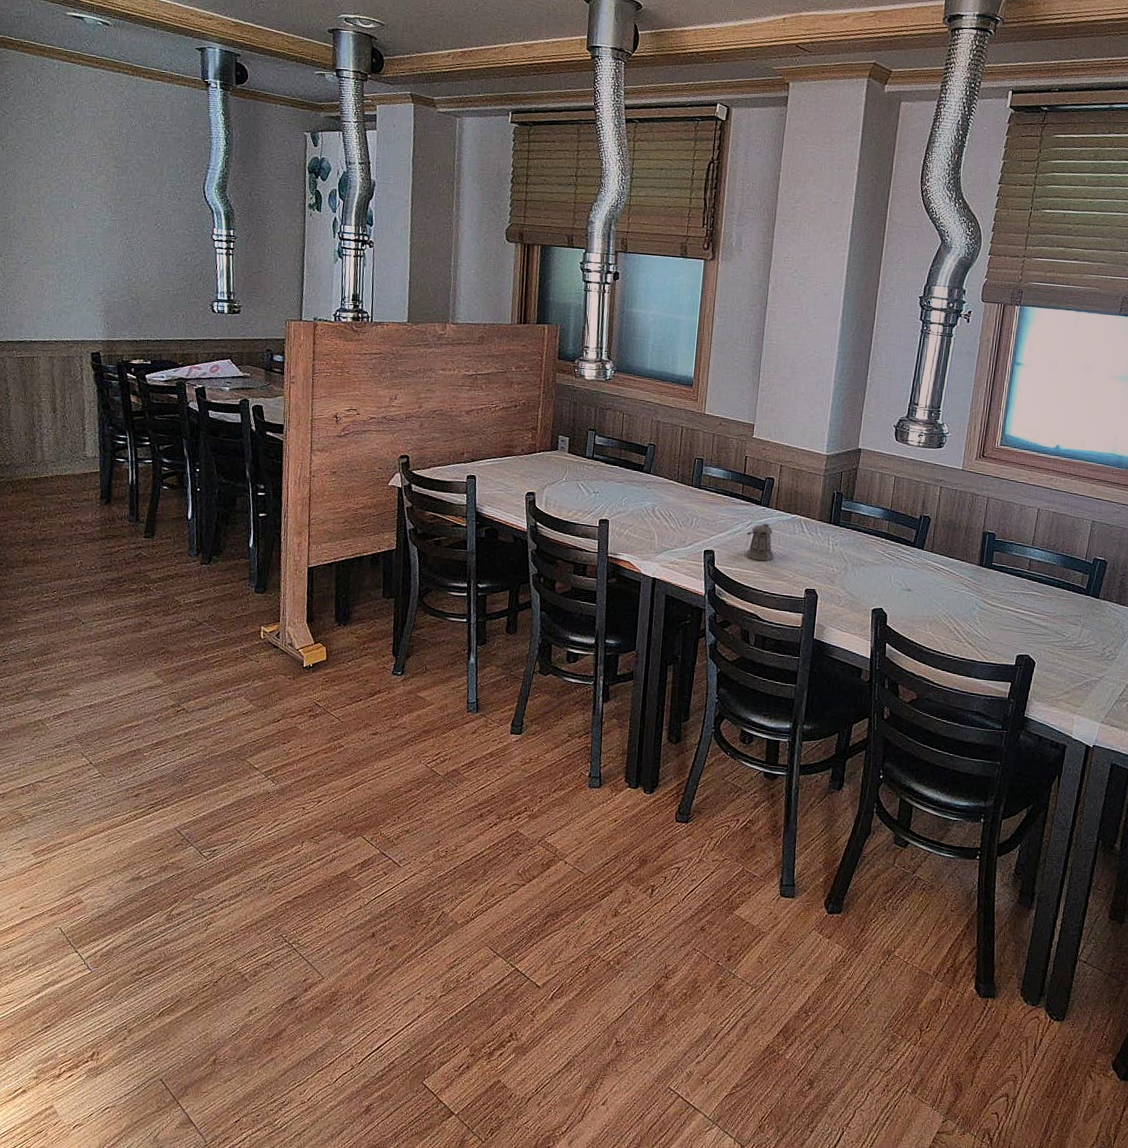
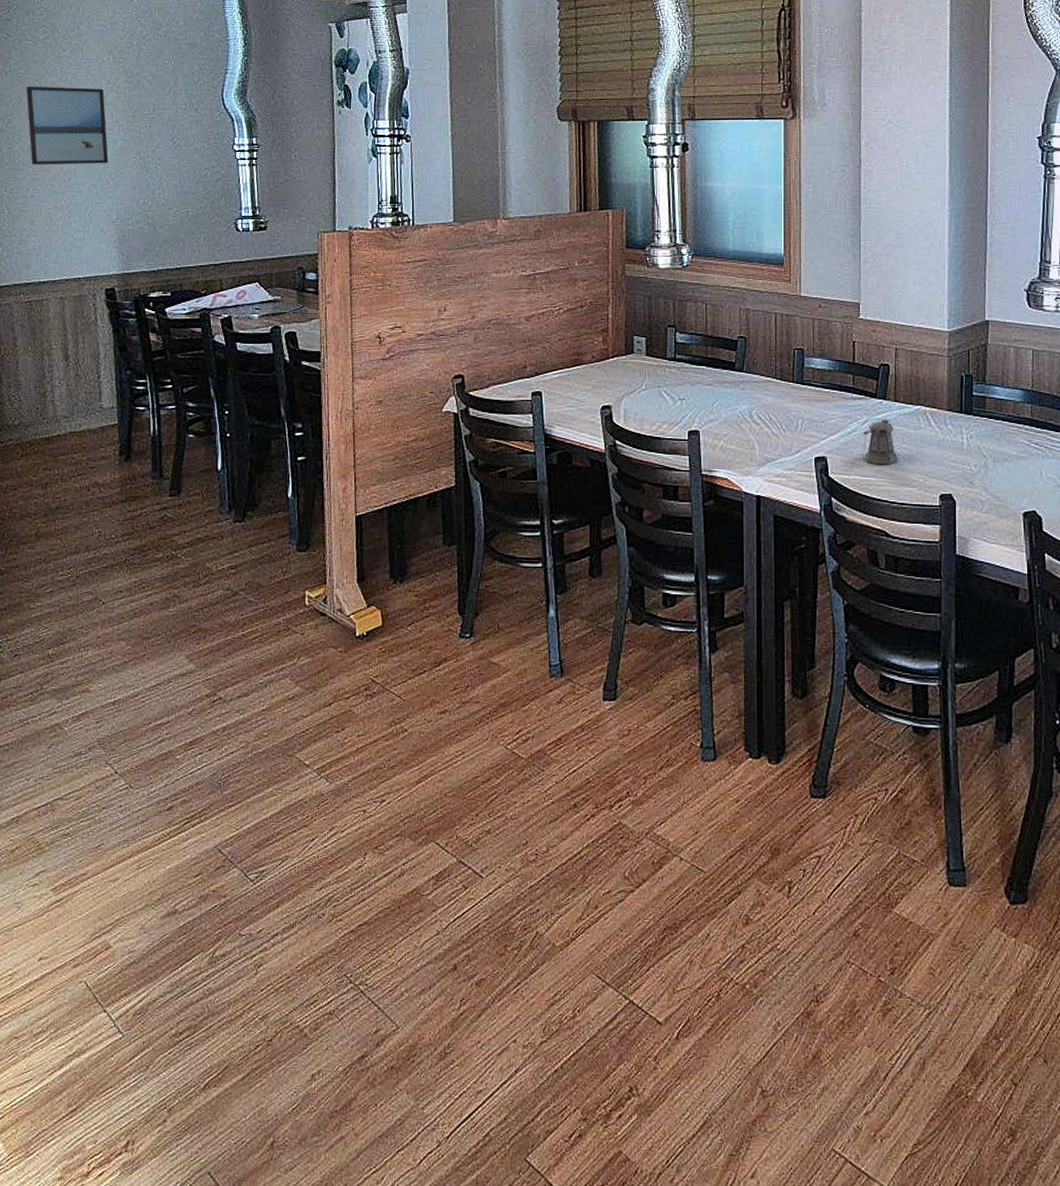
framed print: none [21,161,97,240] -> present [26,86,109,165]

